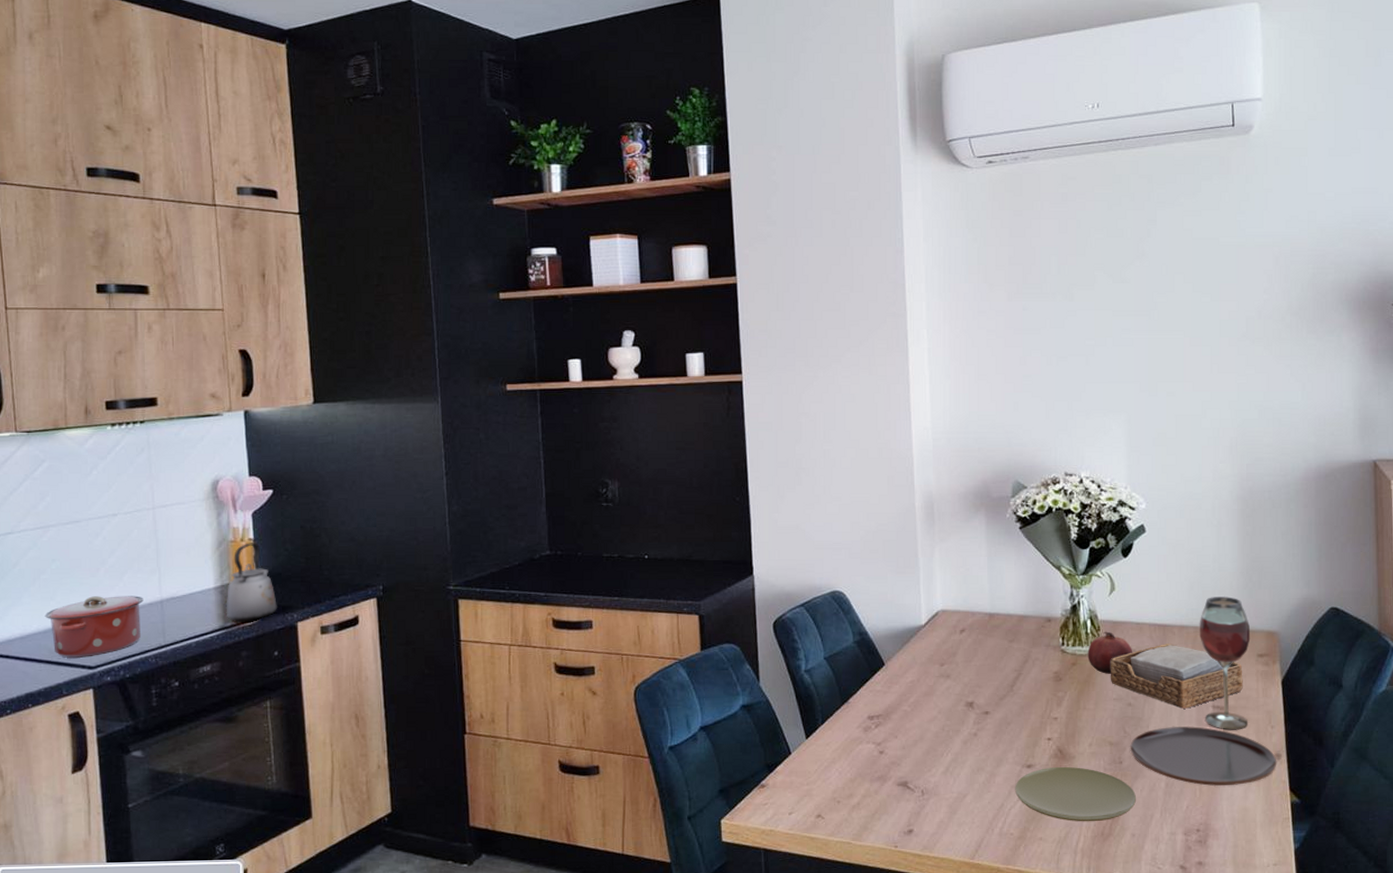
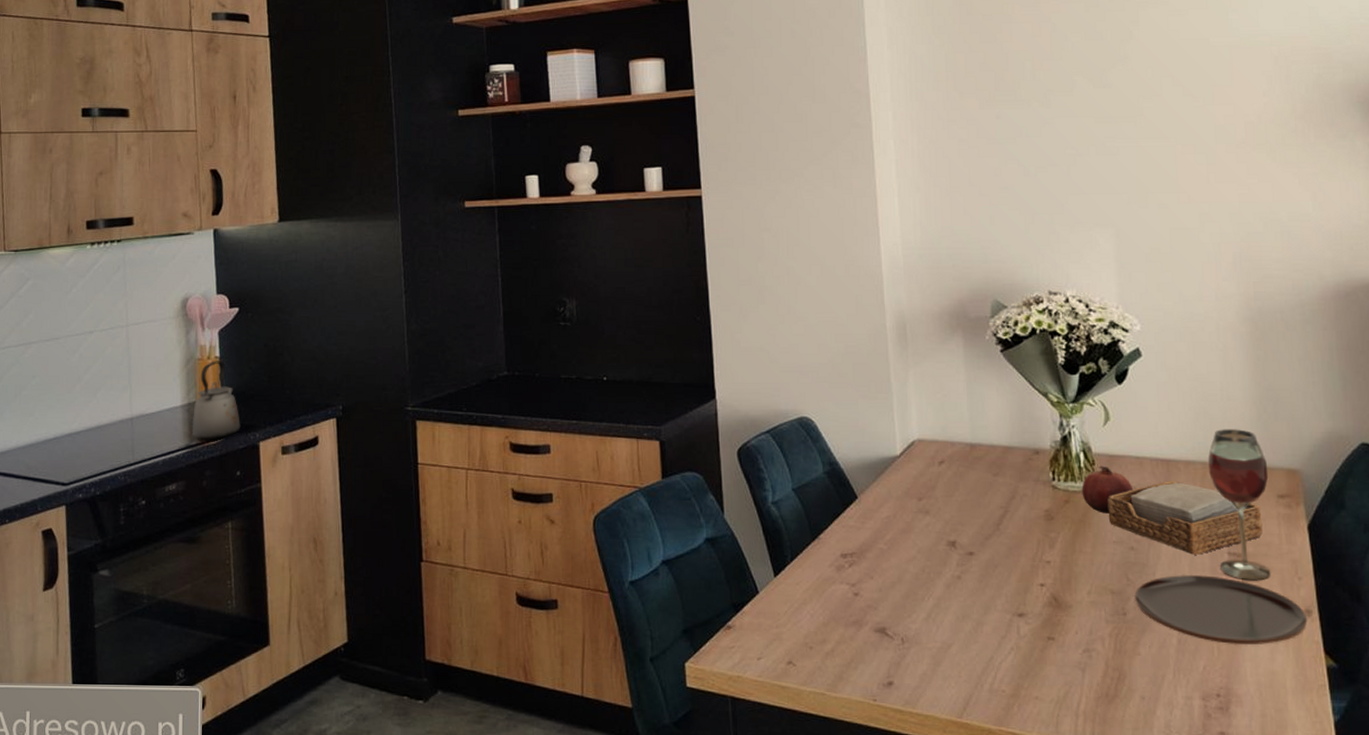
casserole: present [45,596,144,658] -> none [24,413,115,474]
plate: present [1015,766,1137,822] -> none [1005,616,1145,681]

